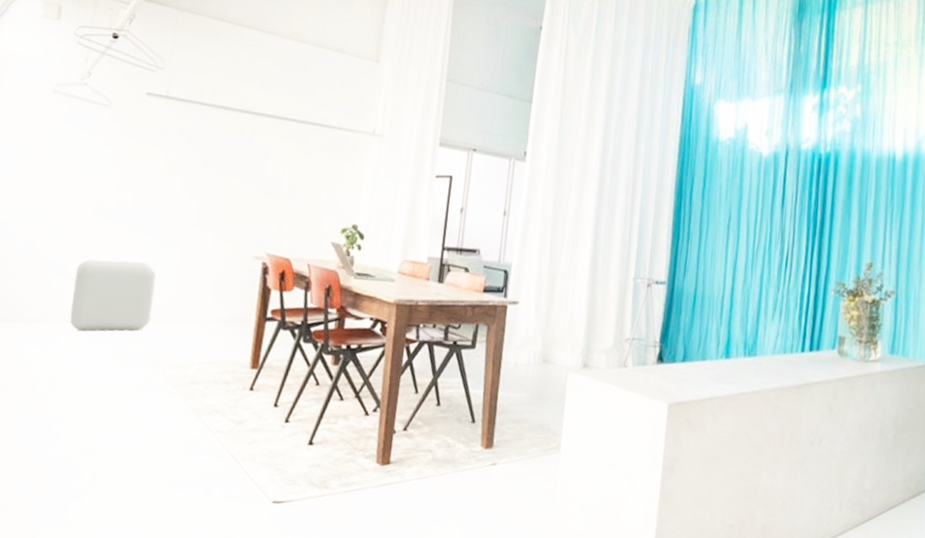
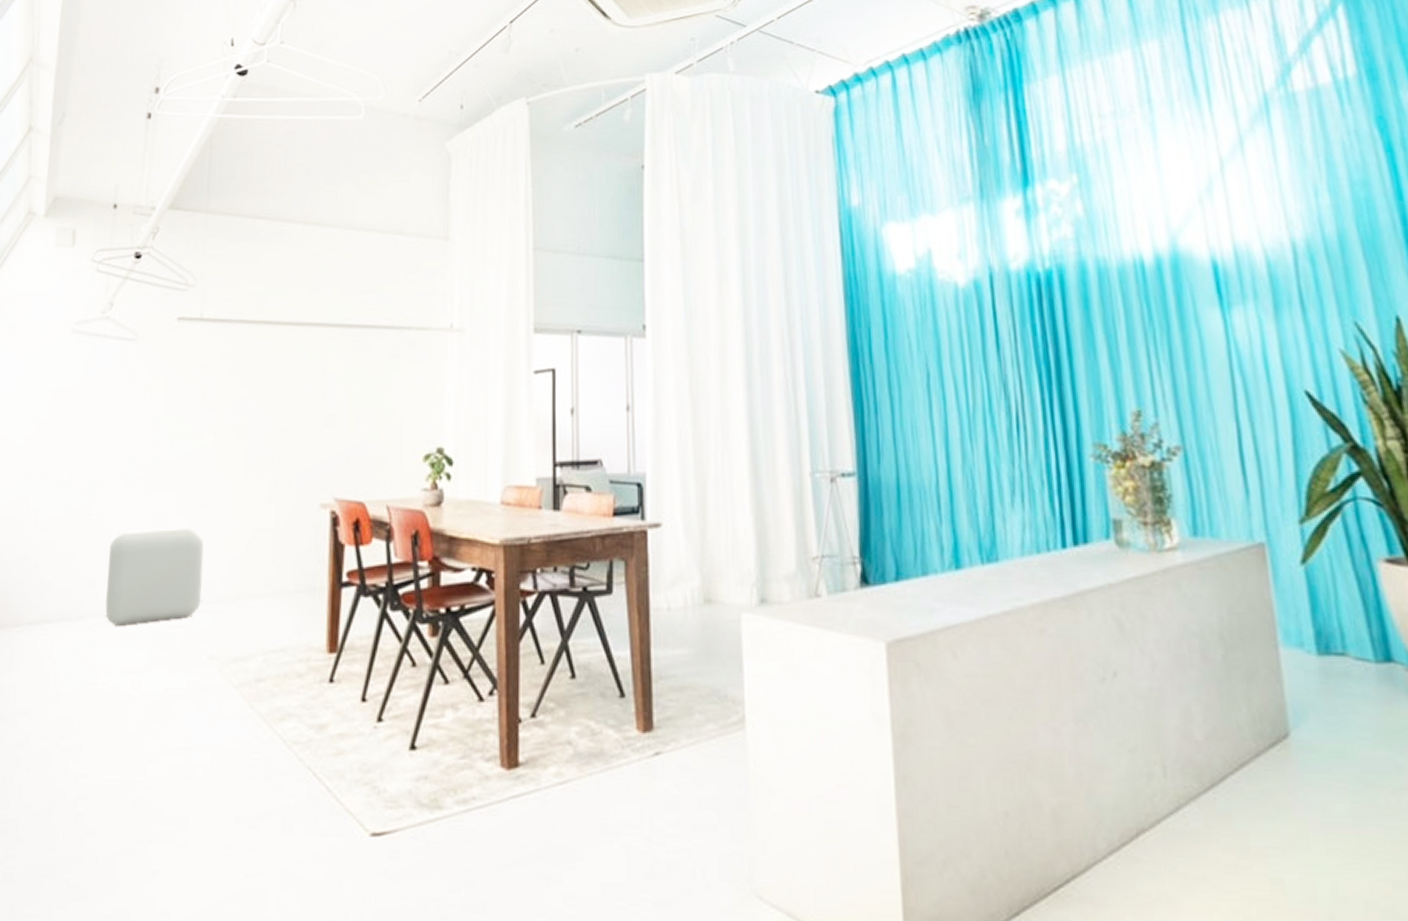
laptop: present [330,241,396,283] -> none [412,473,498,519]

